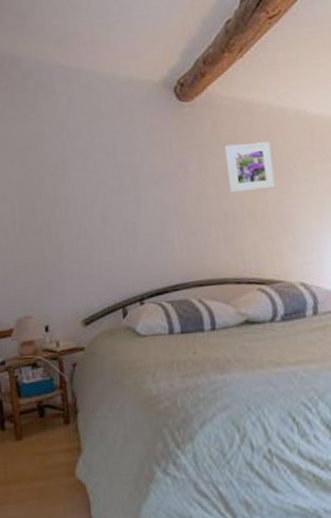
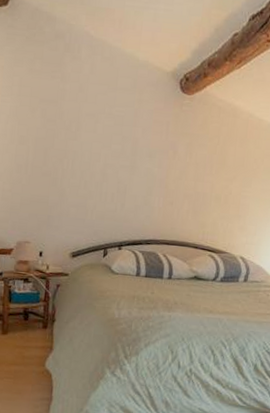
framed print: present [225,141,276,193] -> none [206,138,244,181]

